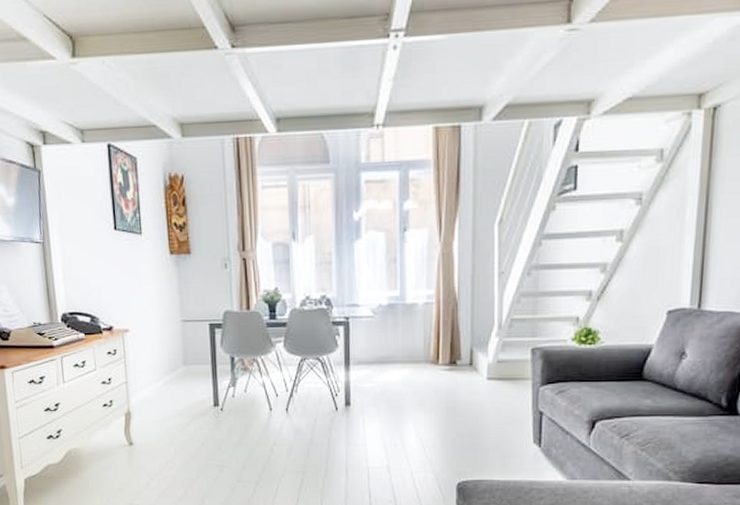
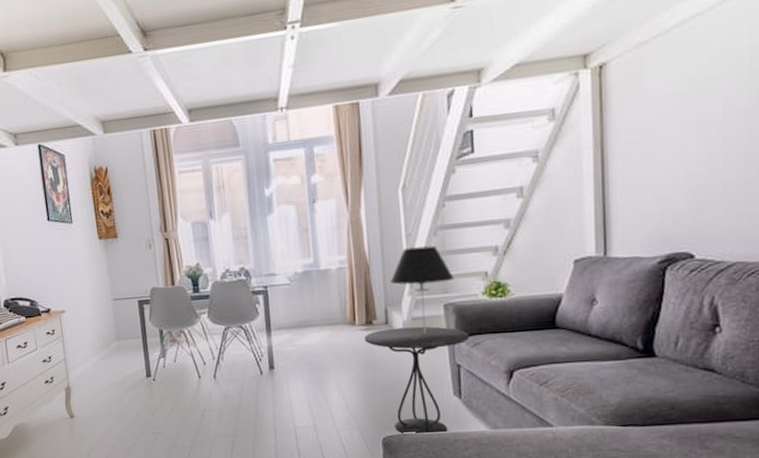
side table: none [447,369,554,482] -> present [365,326,469,435]
table lamp: none [477,286,545,378] -> present [389,245,455,334]

